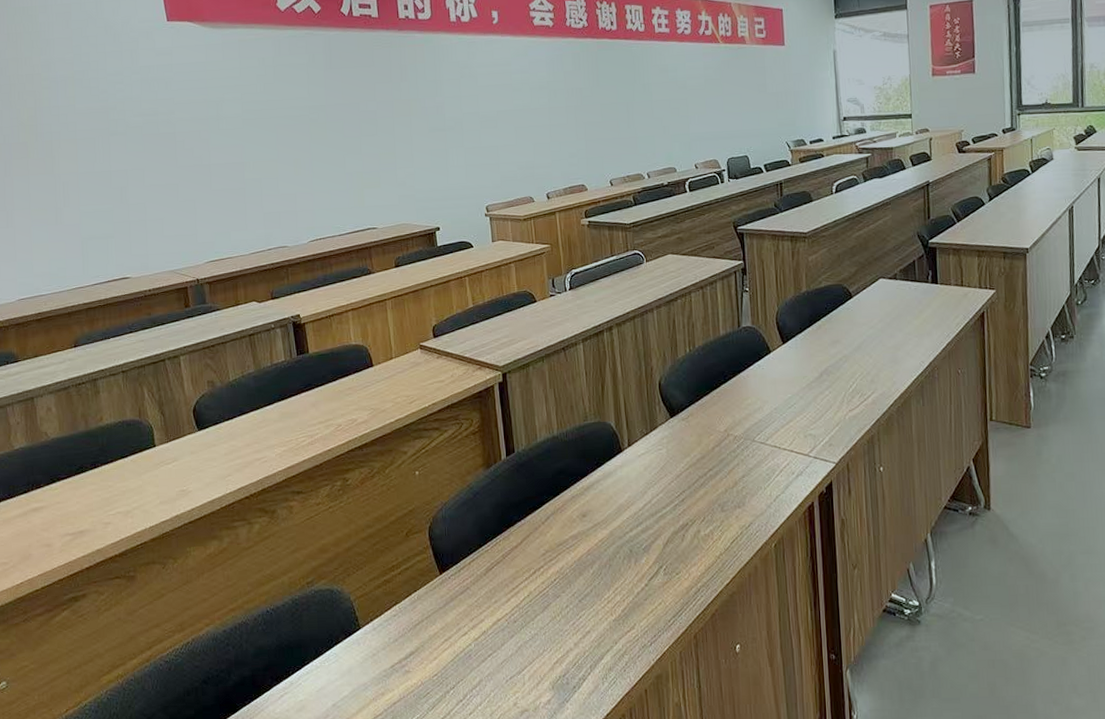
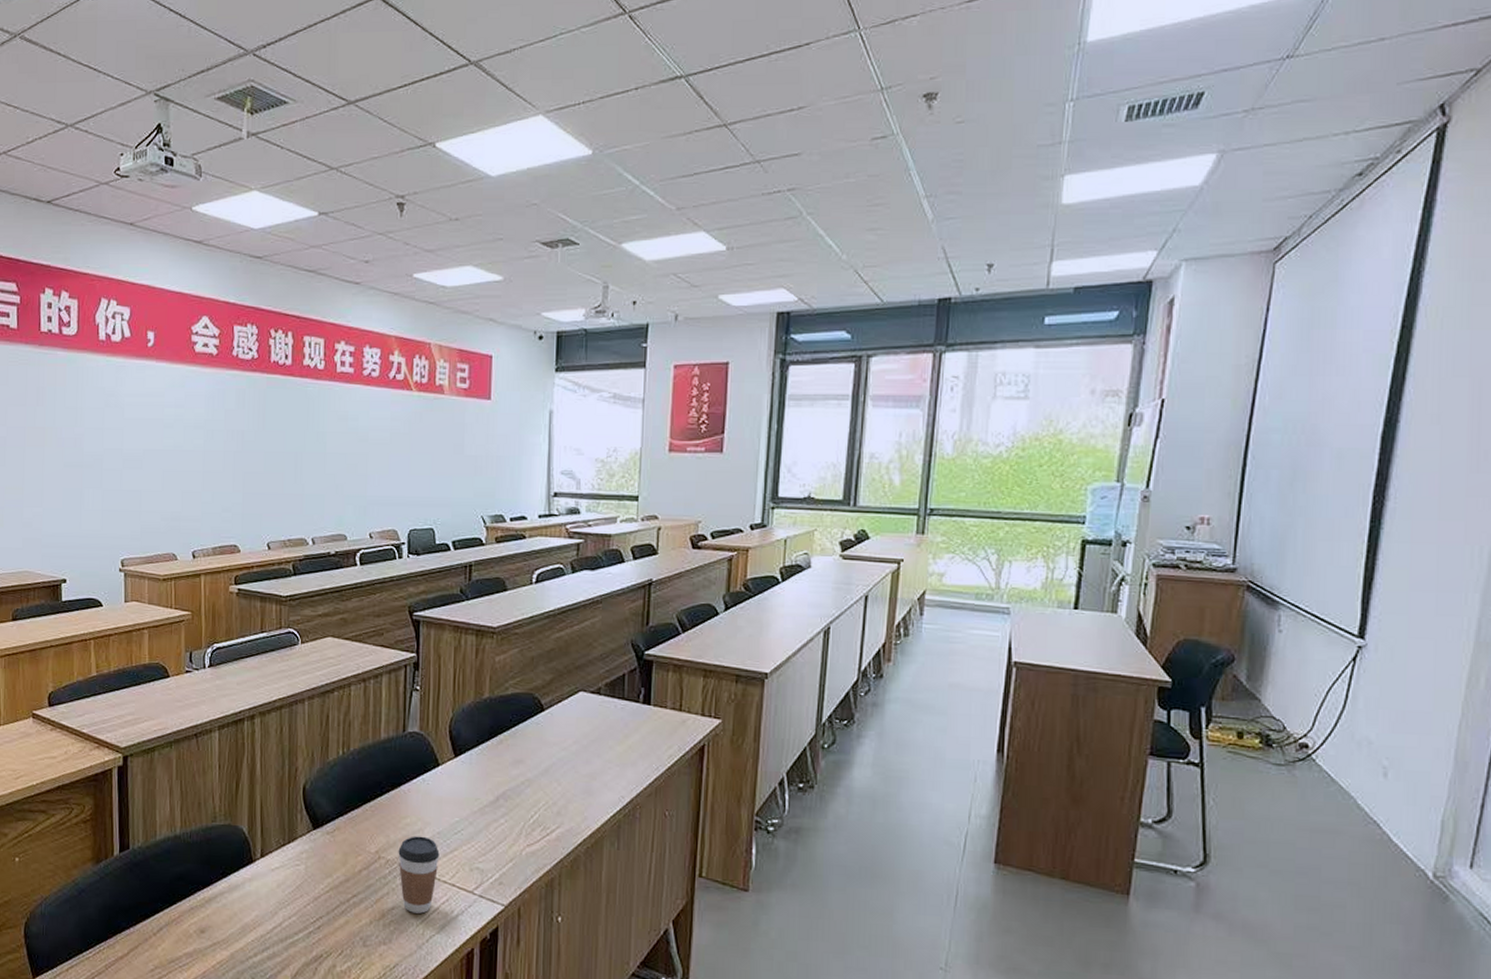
coffee cup: none [743,413,778,478] -> present [398,836,440,914]

